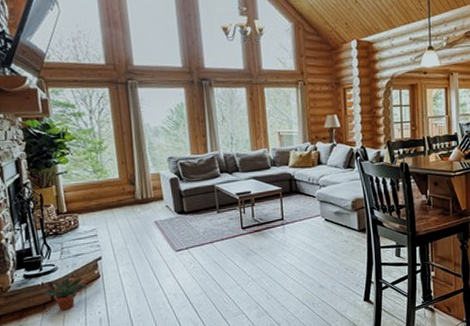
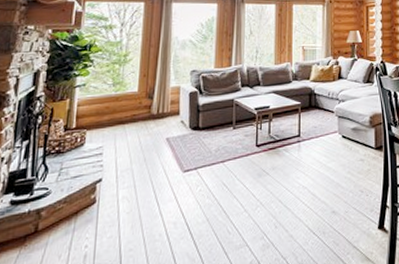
potted plant: present [42,278,87,311] -> none [27,204,79,245]

